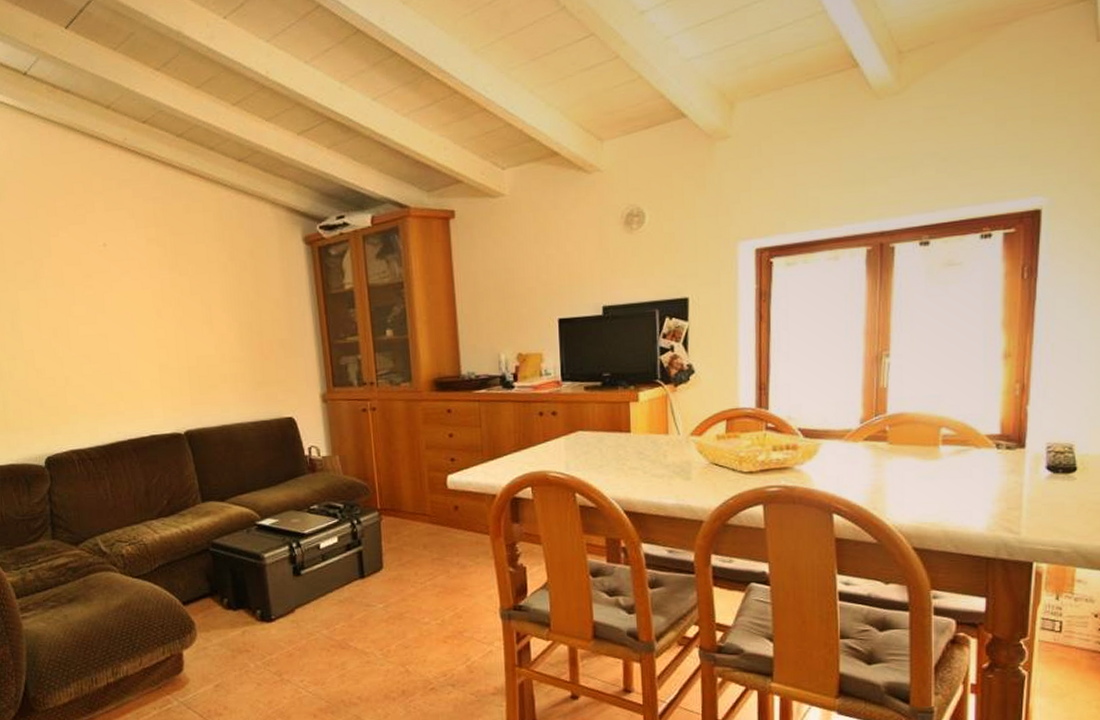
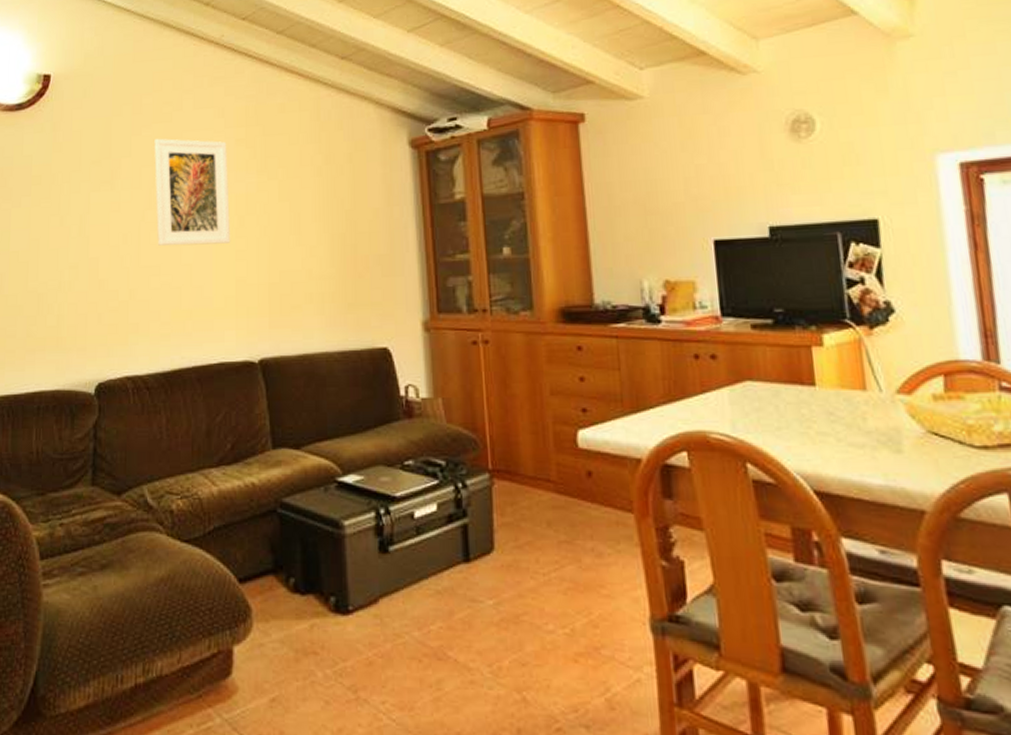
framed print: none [72,239,152,337] -> present [154,138,231,246]

